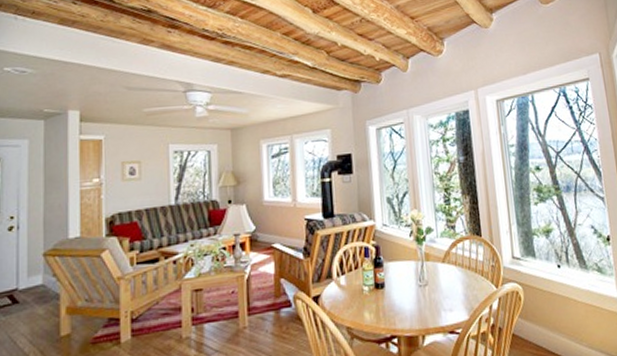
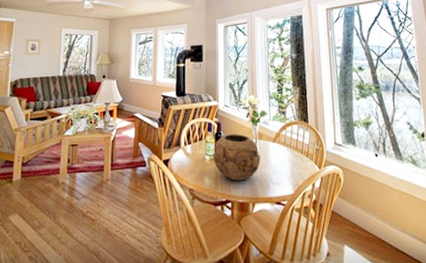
decorative bowl: none [373,256,429,313] -> present [214,134,261,182]

